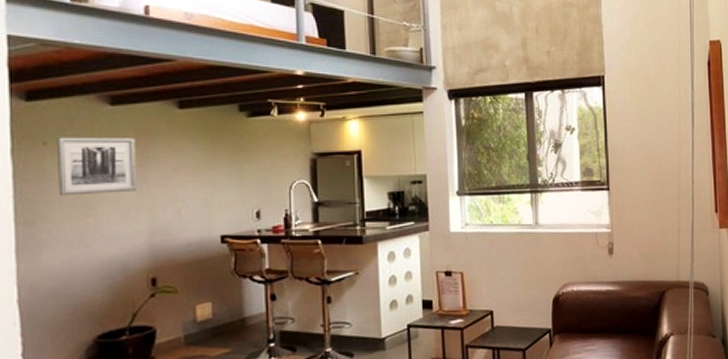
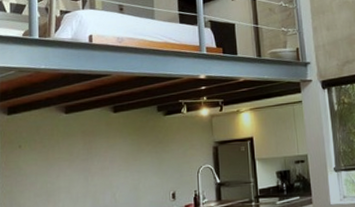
wall art: present [56,137,137,196] -> none [27,138,84,188]

